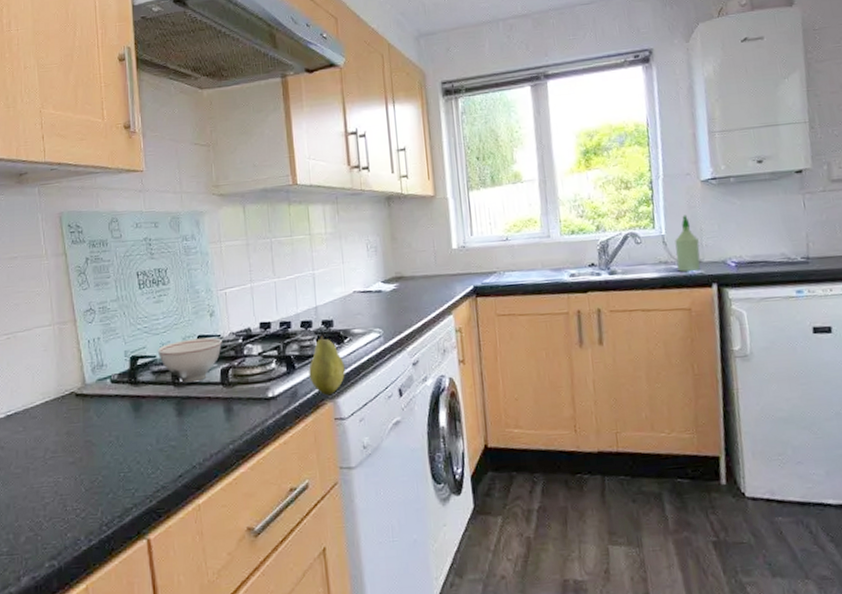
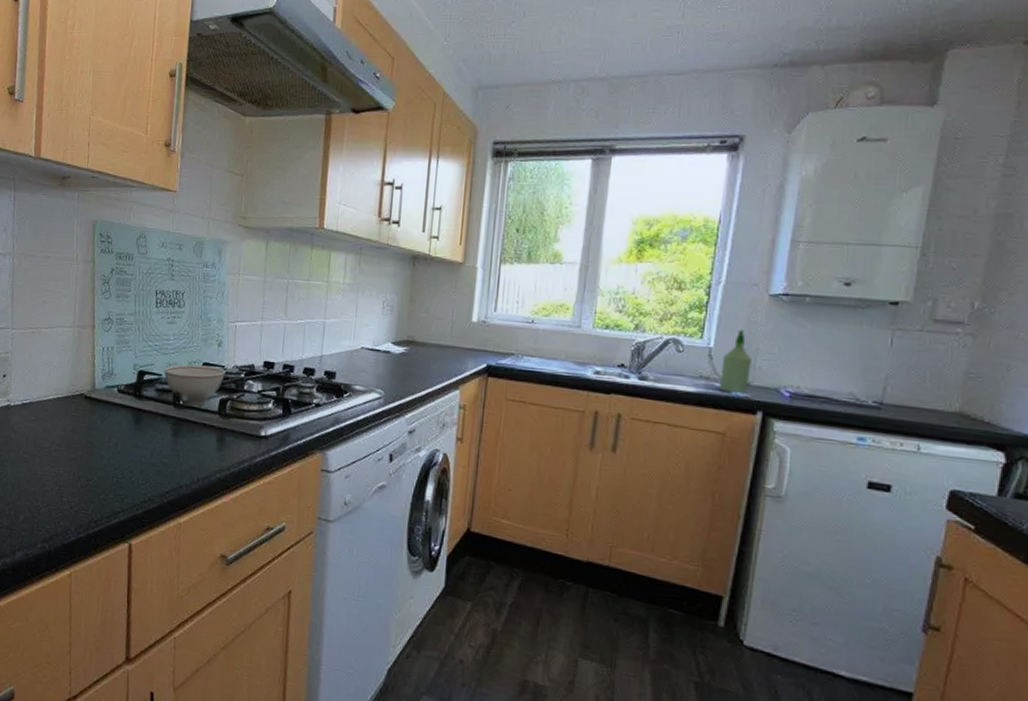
fruit: present [309,335,345,396] -> none [303,385,340,446]

